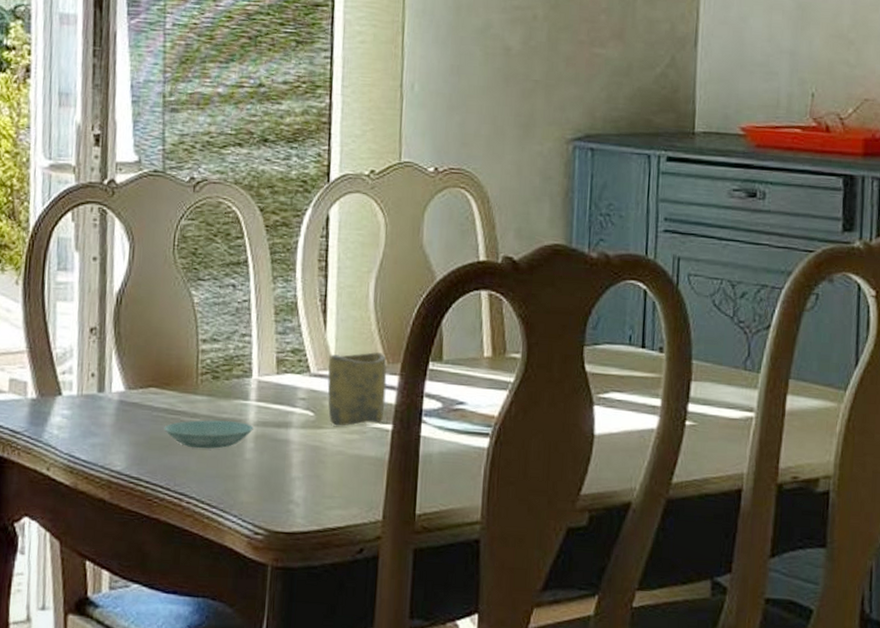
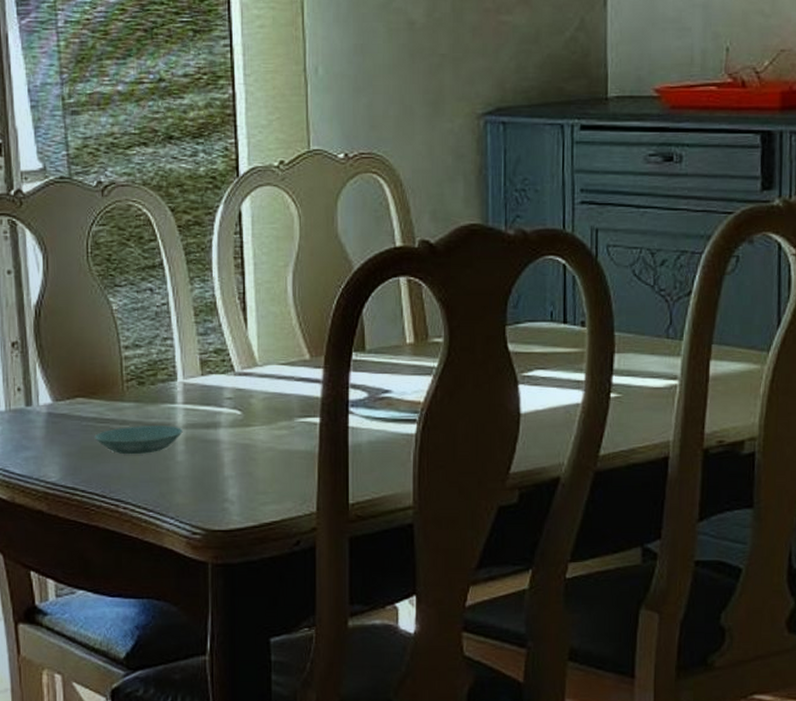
cup: present [327,352,387,426] -> none [253,347,311,423]

